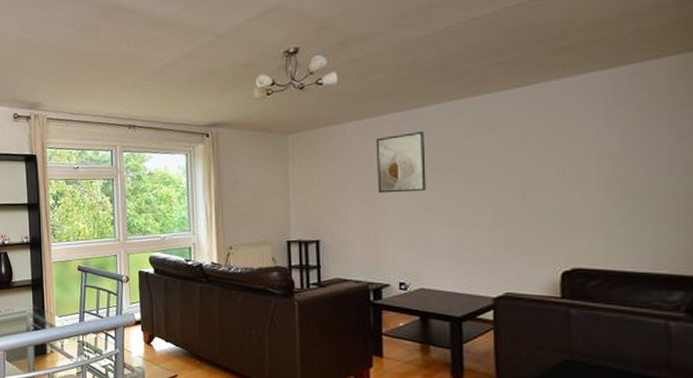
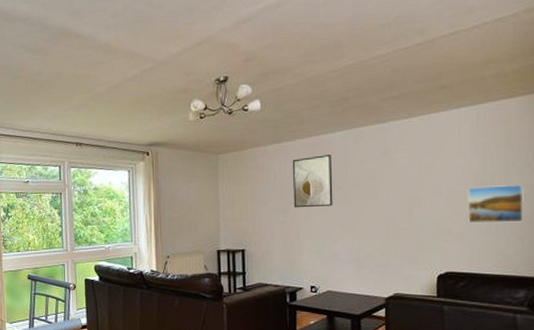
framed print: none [600,162,680,210] -> present [467,184,525,223]

